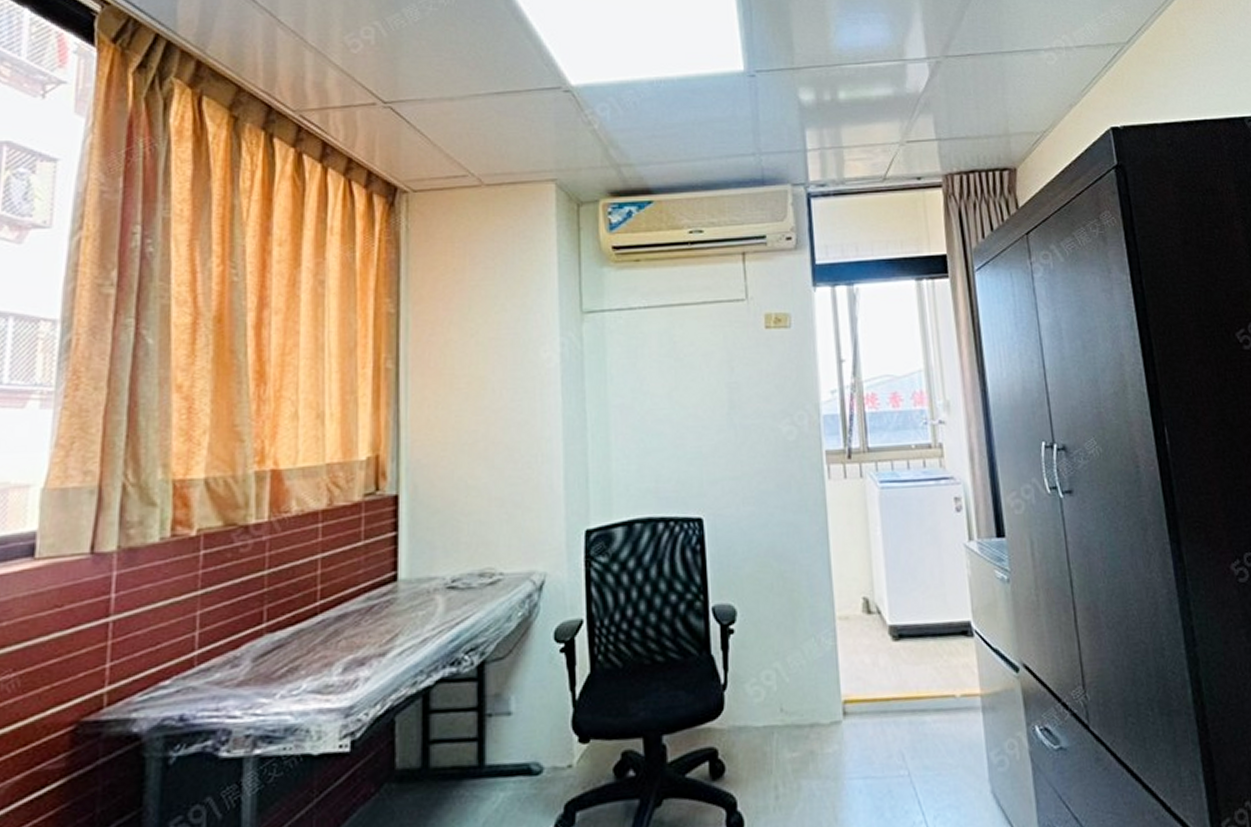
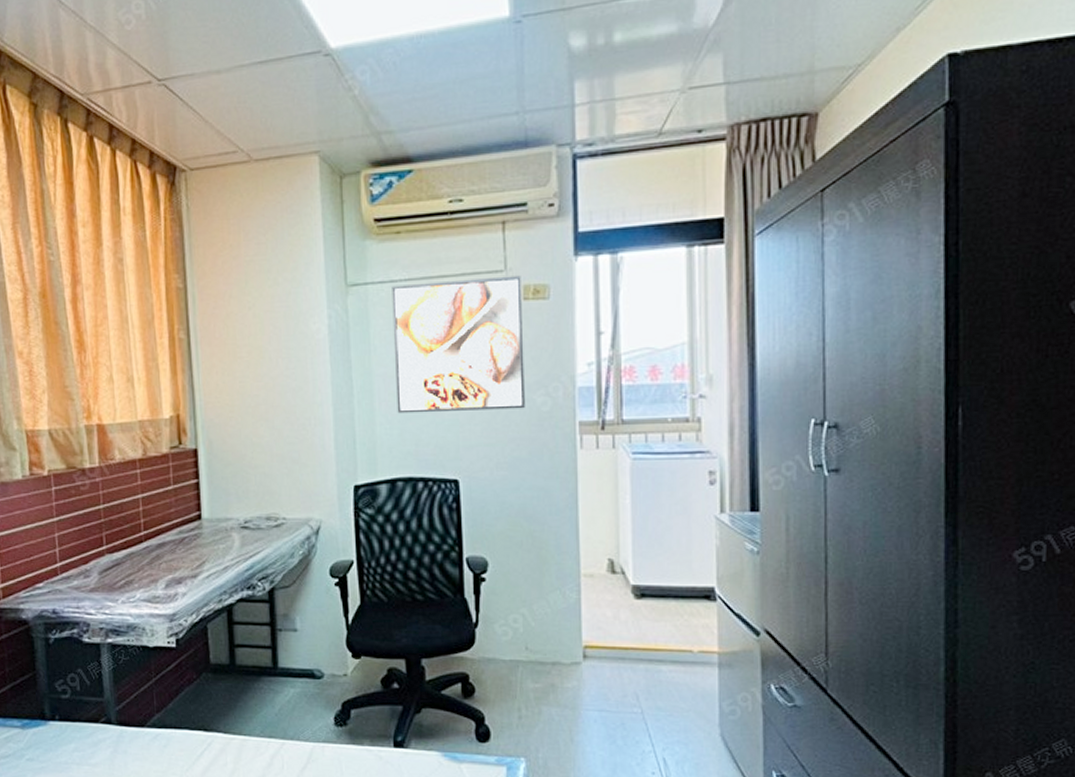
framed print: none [630,304,771,447] -> present [392,275,525,414]

